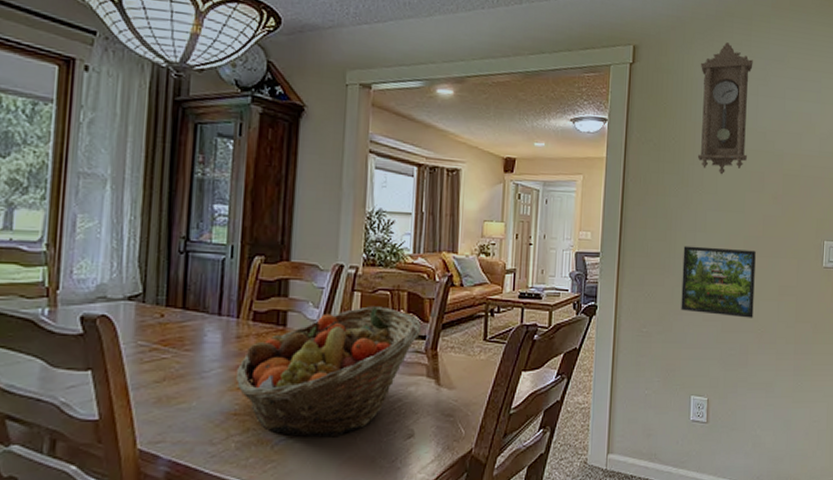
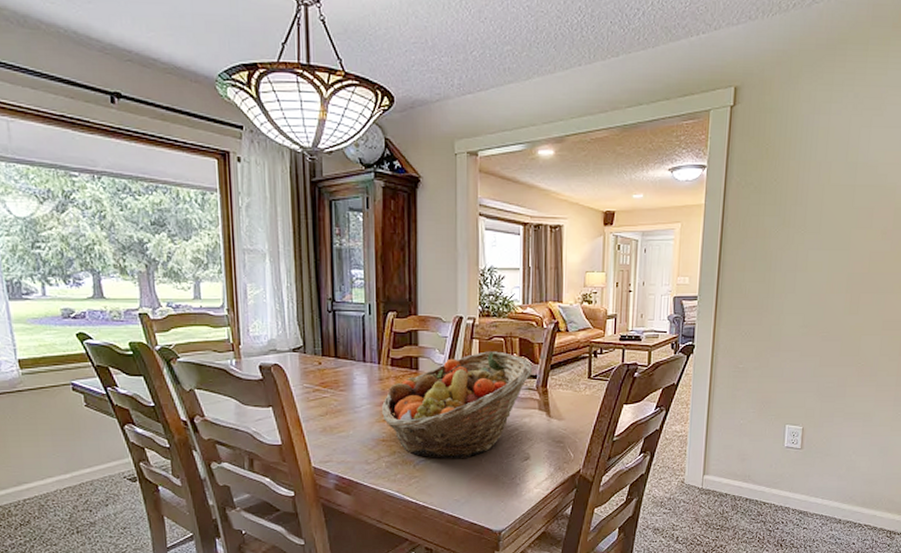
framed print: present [681,246,756,318] -> none [778,286,860,353]
pendulum clock: present [697,42,753,175] -> none [800,73,867,213]

